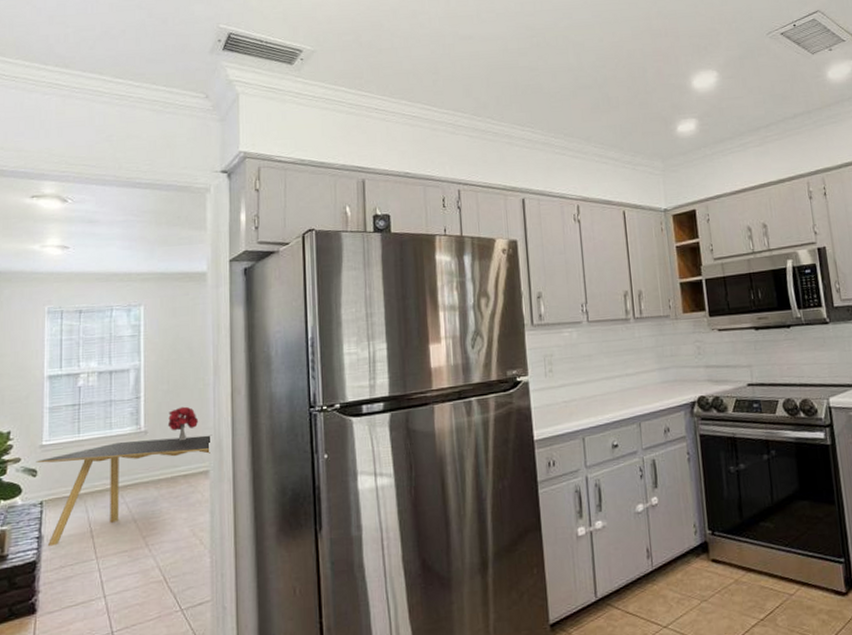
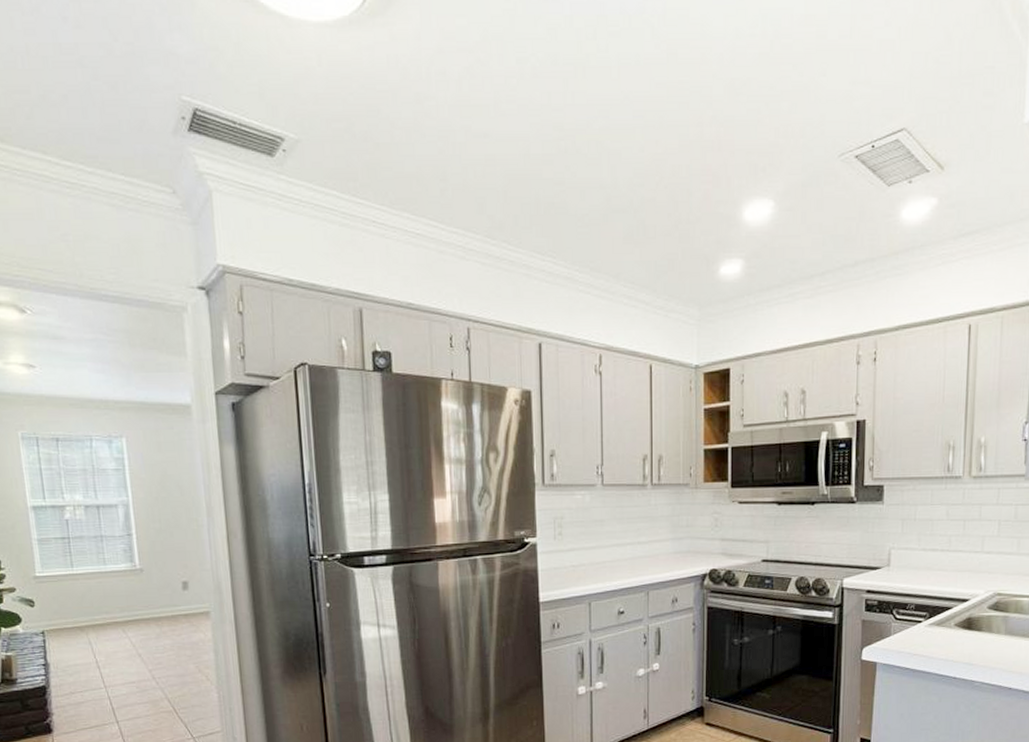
dining table: present [36,434,213,547] -> none [31,576,211,674]
bouquet: present [167,406,199,441] -> none [163,546,196,581]

